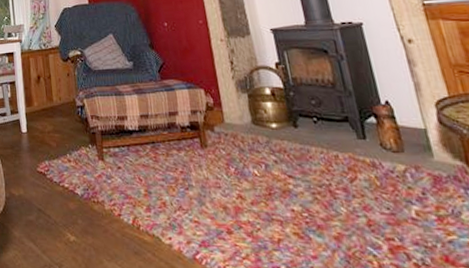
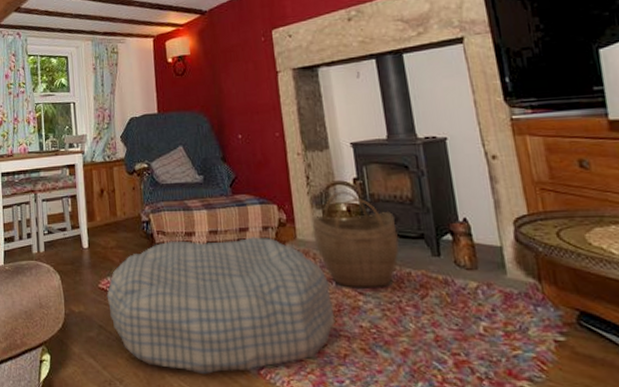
dog bed: none [45,121,267,260] -> present [106,237,336,375]
woven basket: none [237,74,325,172] -> present [311,190,400,289]

